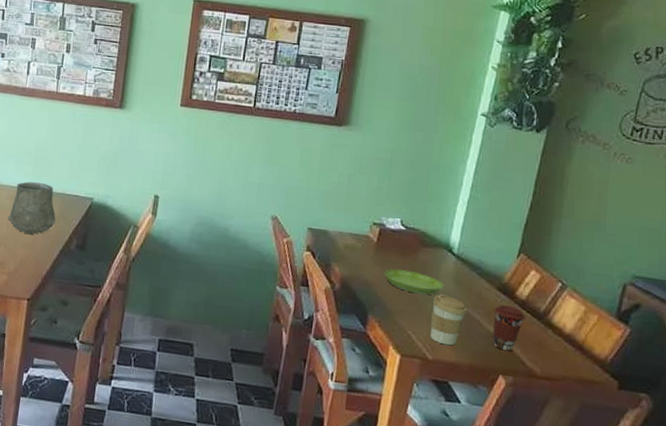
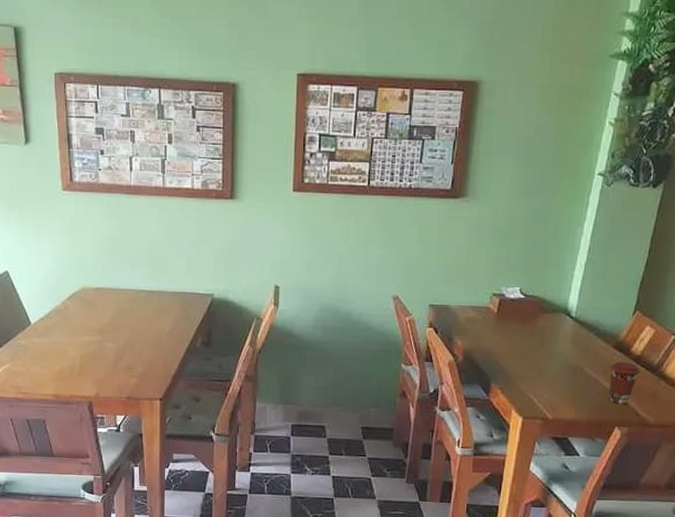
ceramic cup: present [7,181,56,234] -> none [130,283,178,336]
saucer: present [384,269,444,295] -> none [505,336,563,359]
coffee cup: present [430,294,467,346] -> none [550,357,585,405]

